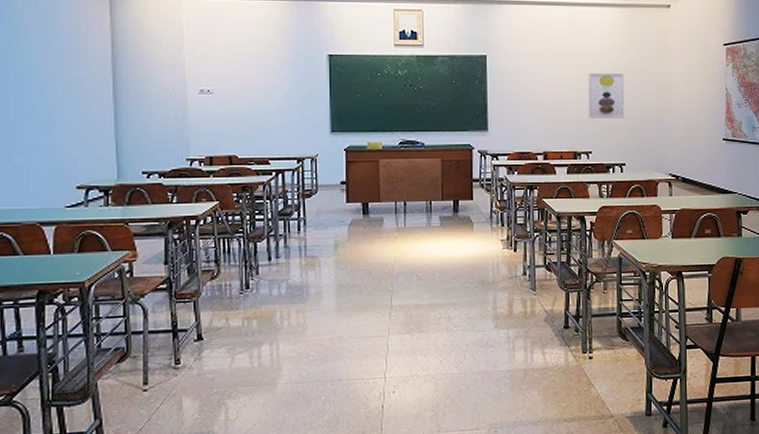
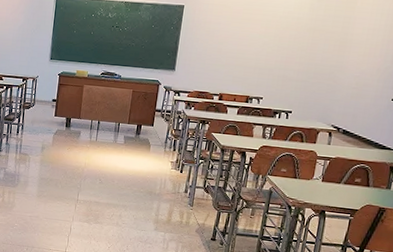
wall art: present [587,72,625,118] -> none [265,27,307,71]

